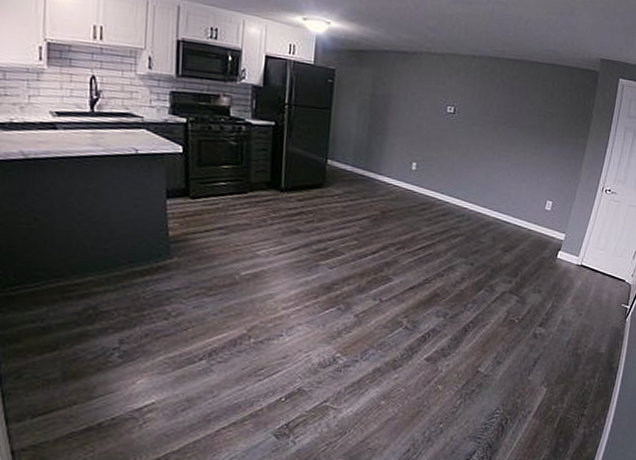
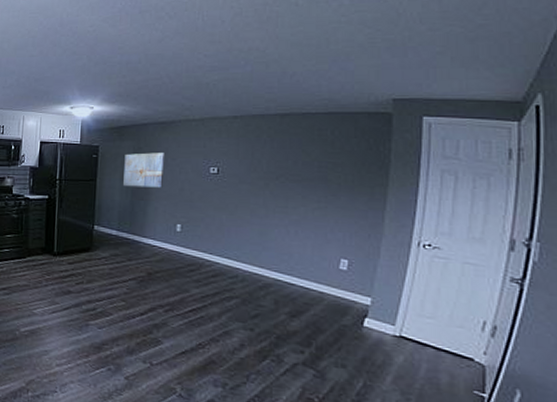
wall art: none [360,82,406,124] -> present [123,152,165,188]

